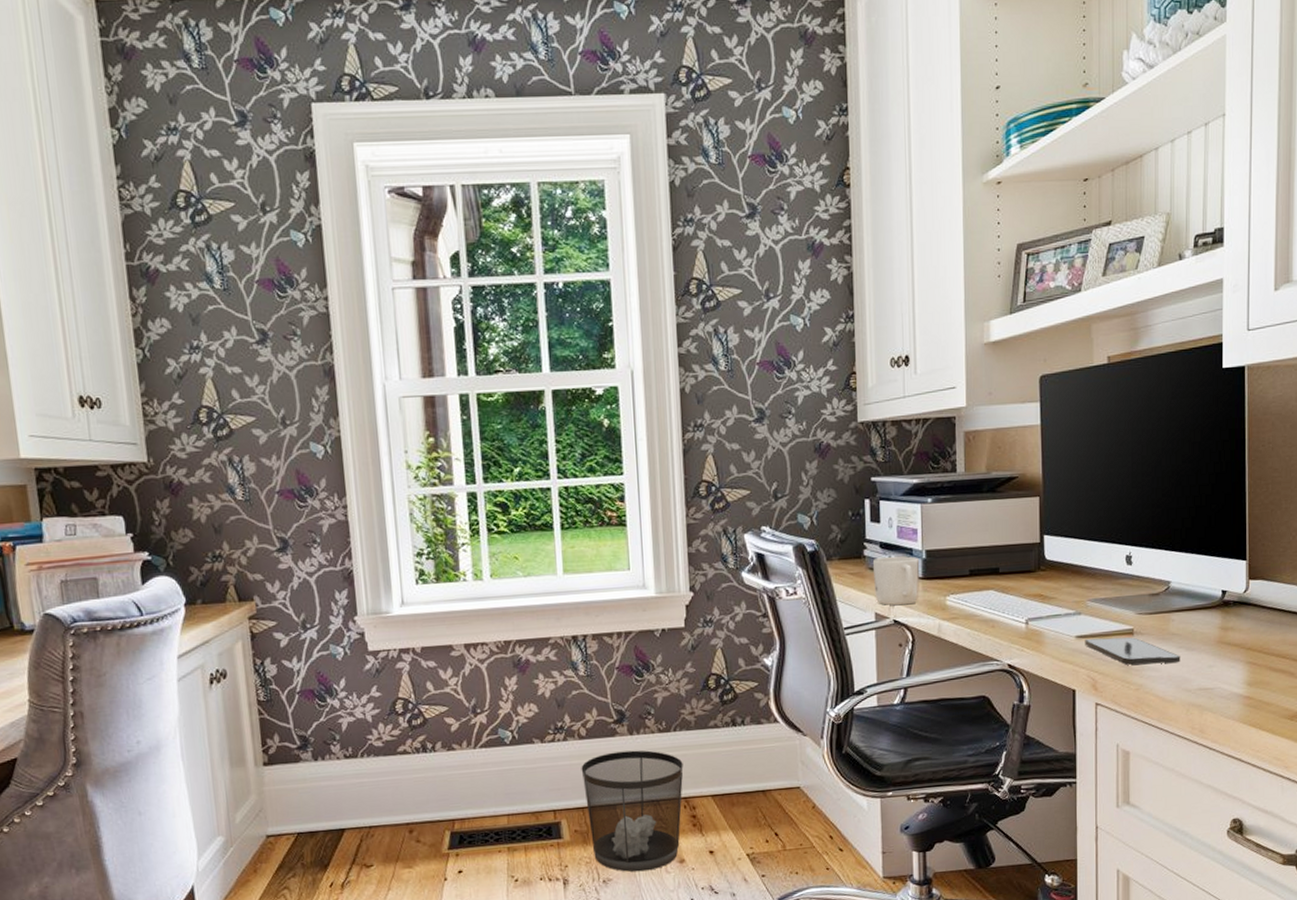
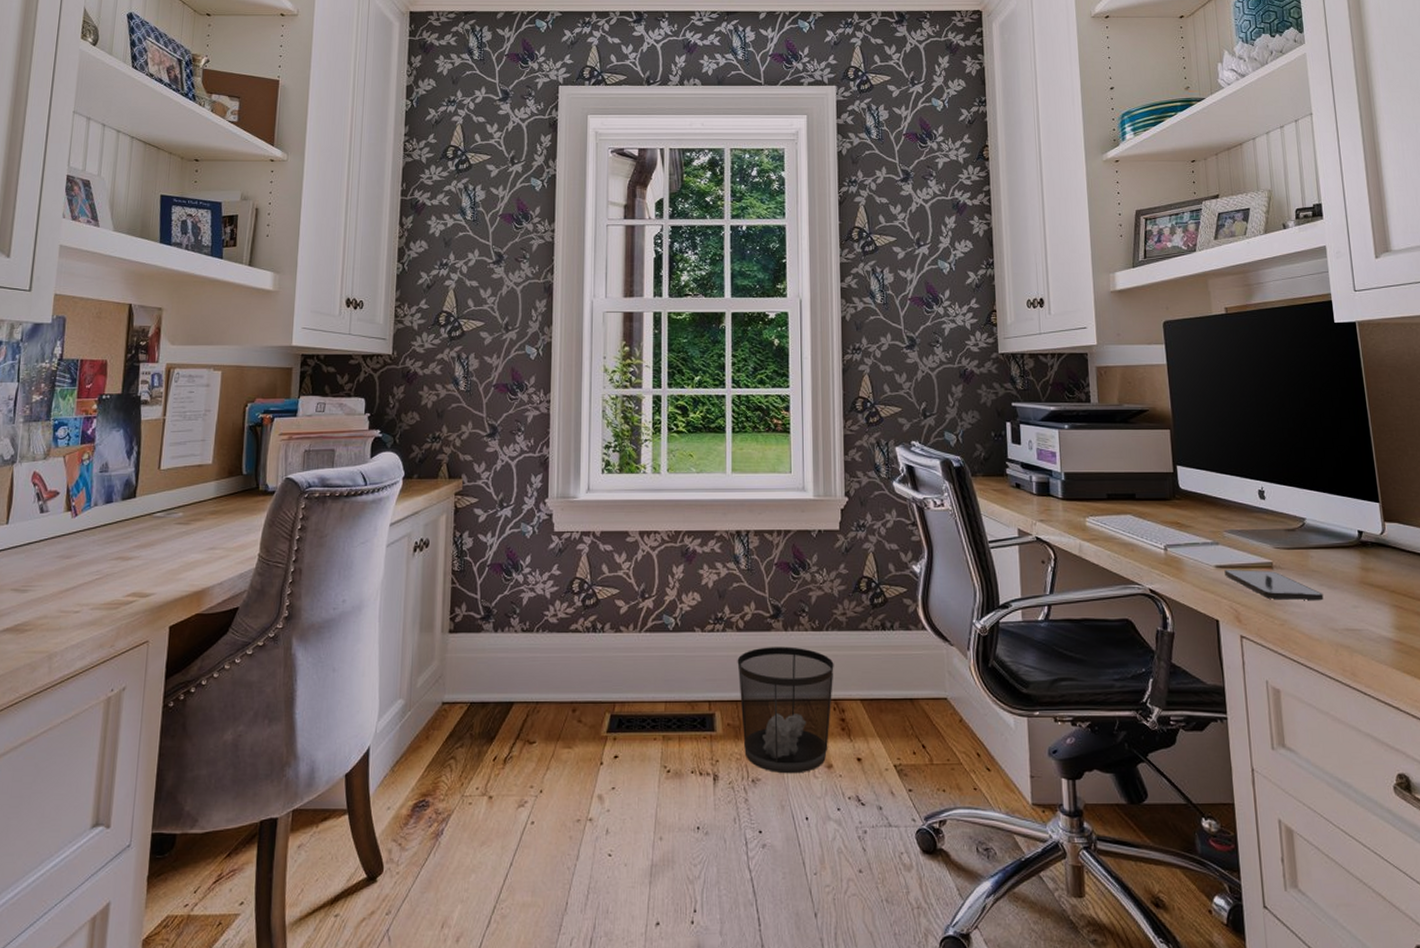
mug: present [872,556,920,606] -> none [1014,476,1060,523]

